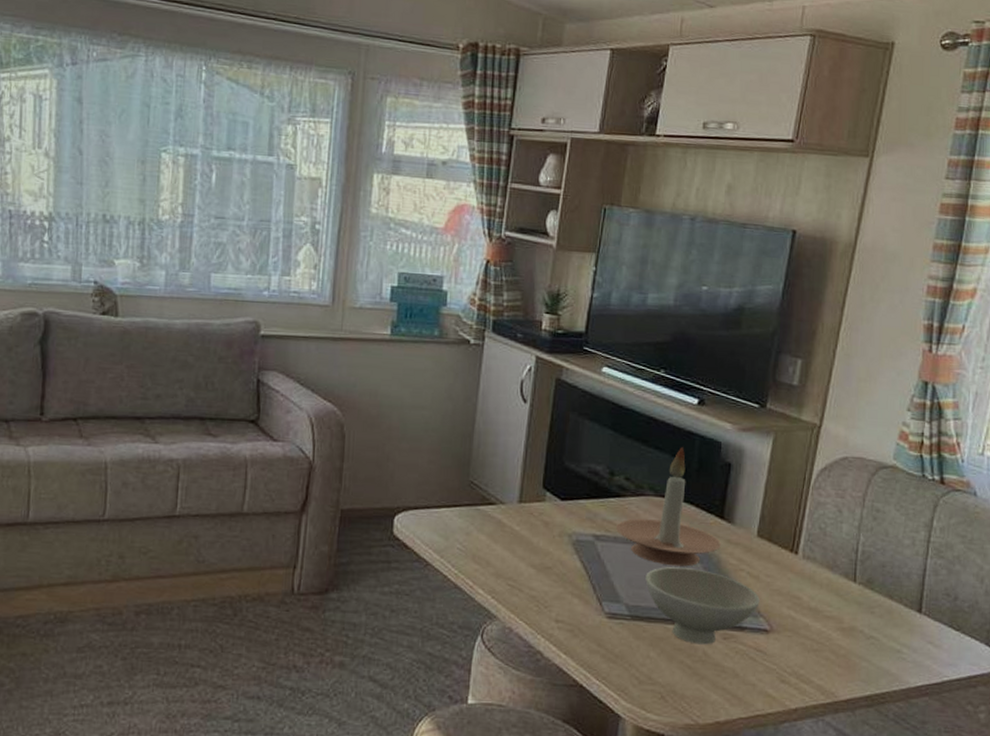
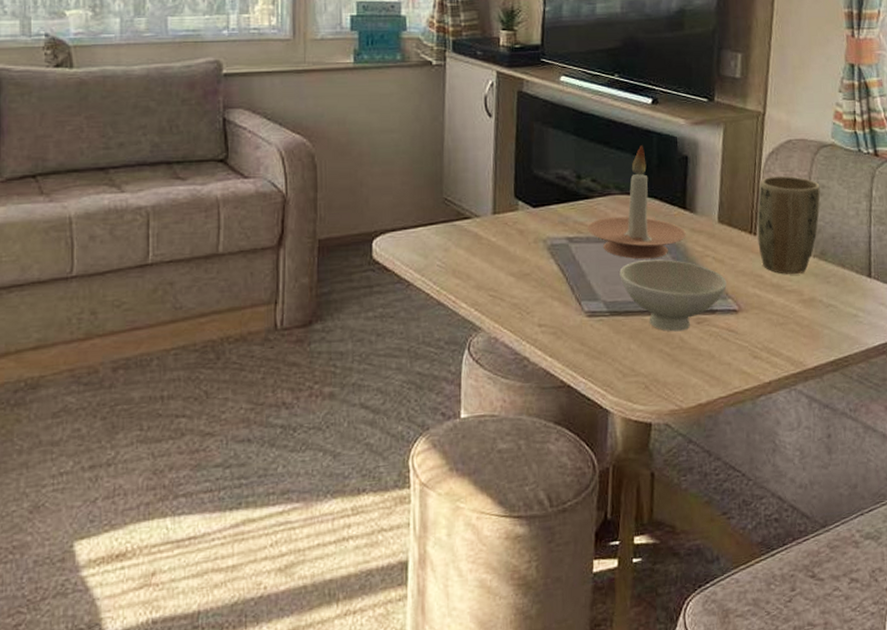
plant pot: none [798,493,874,601] -> present [757,175,821,275]

